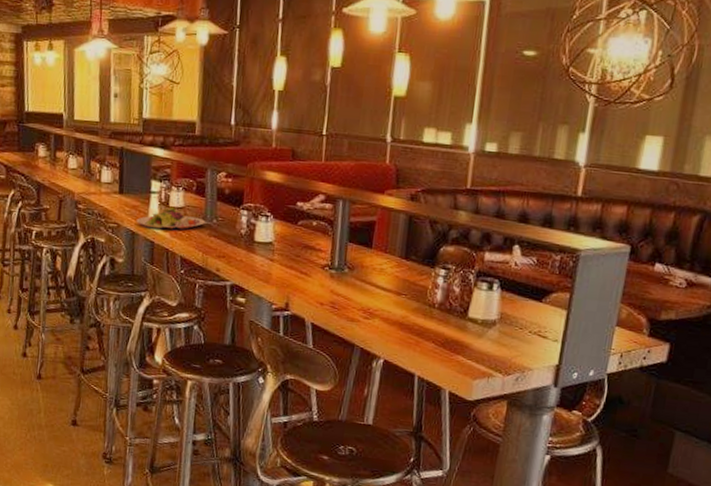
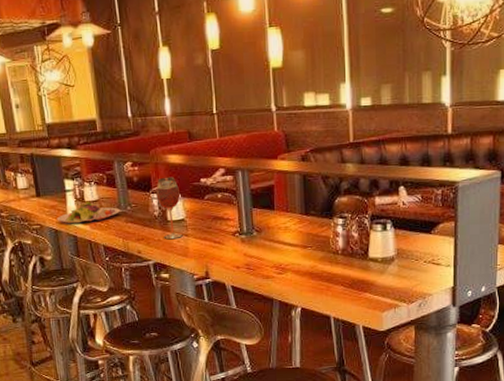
wineglass: none [246,194,272,262] -> present [156,176,183,239]

